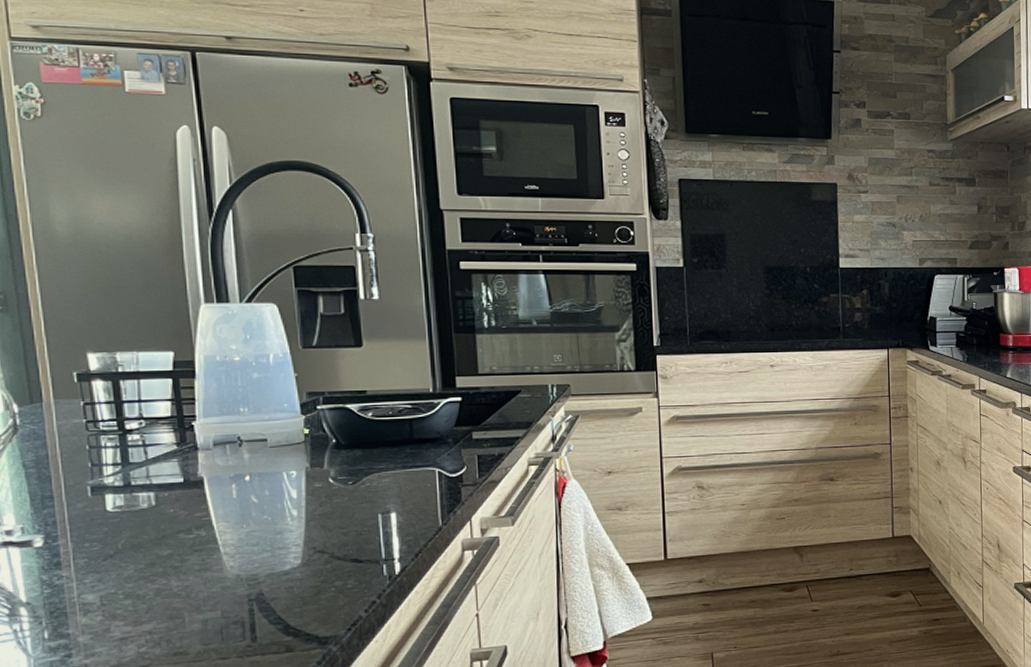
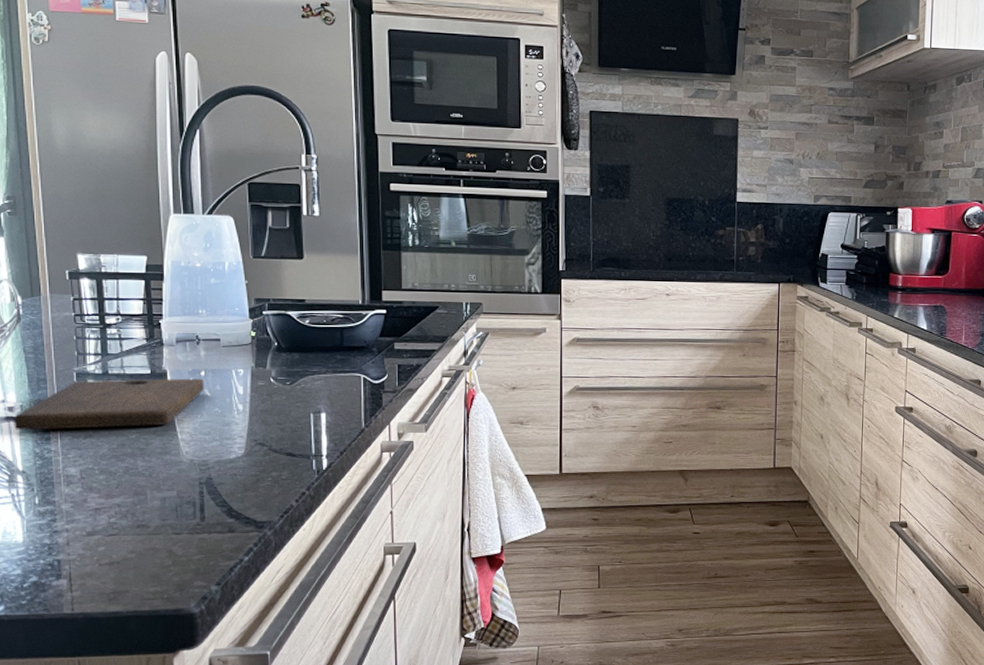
cutting board: none [13,484,250,556] -> present [14,378,204,430]

